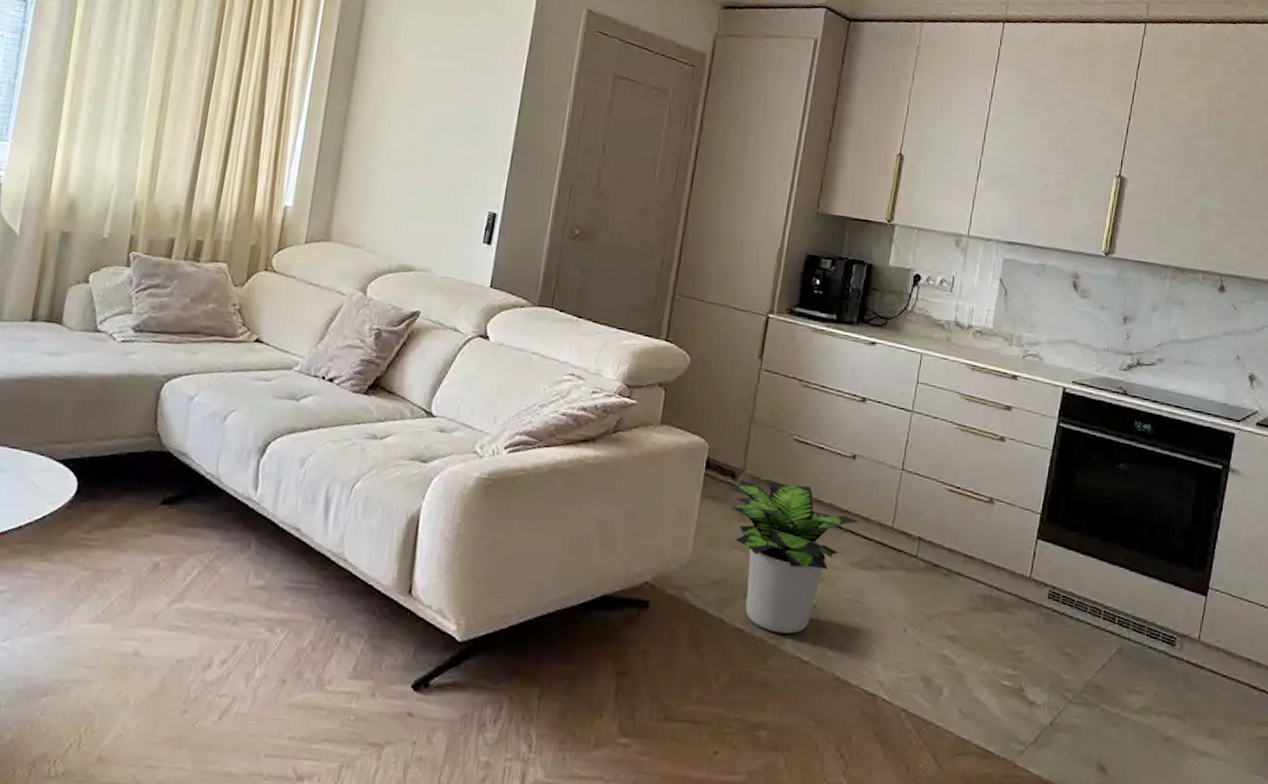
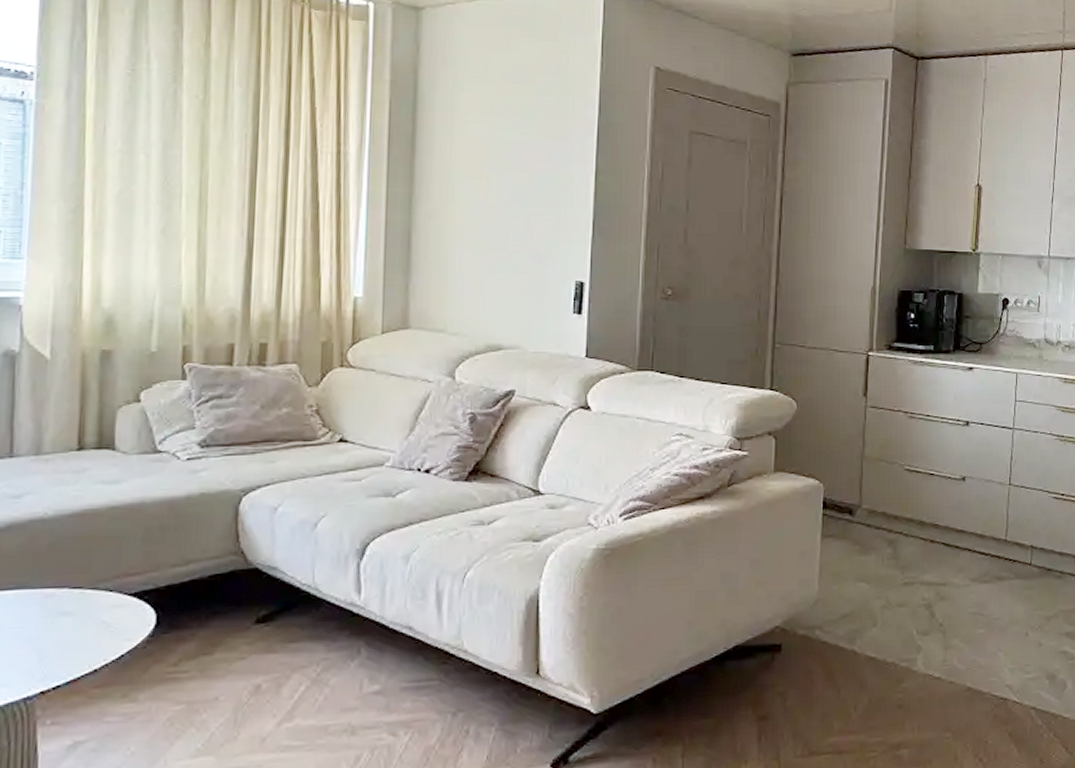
potted plant: present [721,480,860,634] -> none [842,511,975,656]

